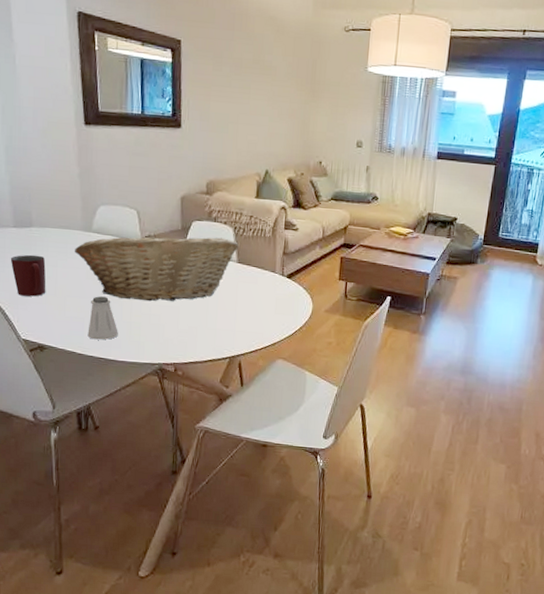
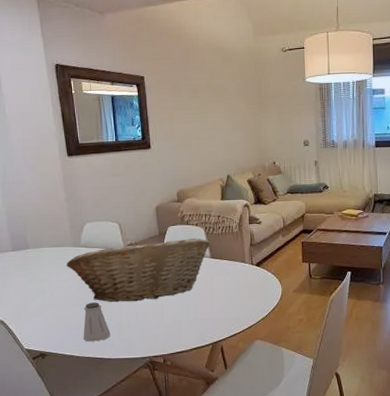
mug: present [10,254,46,297] -> none [10,273,44,310]

